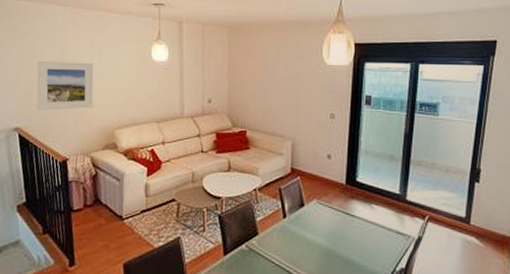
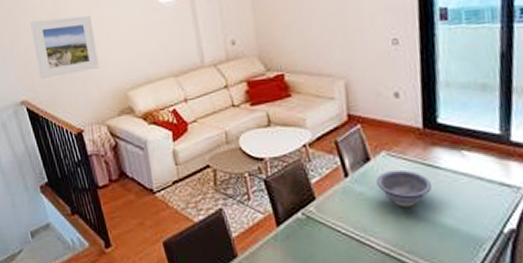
decorative bowl: none [307,215,348,246] -> present [376,169,433,207]

